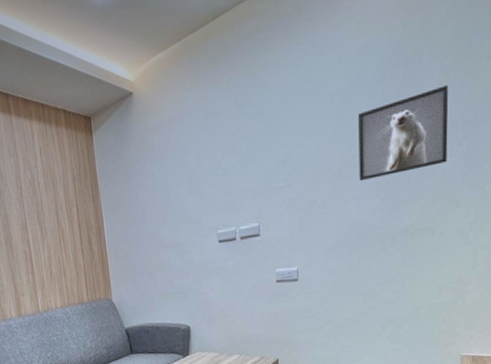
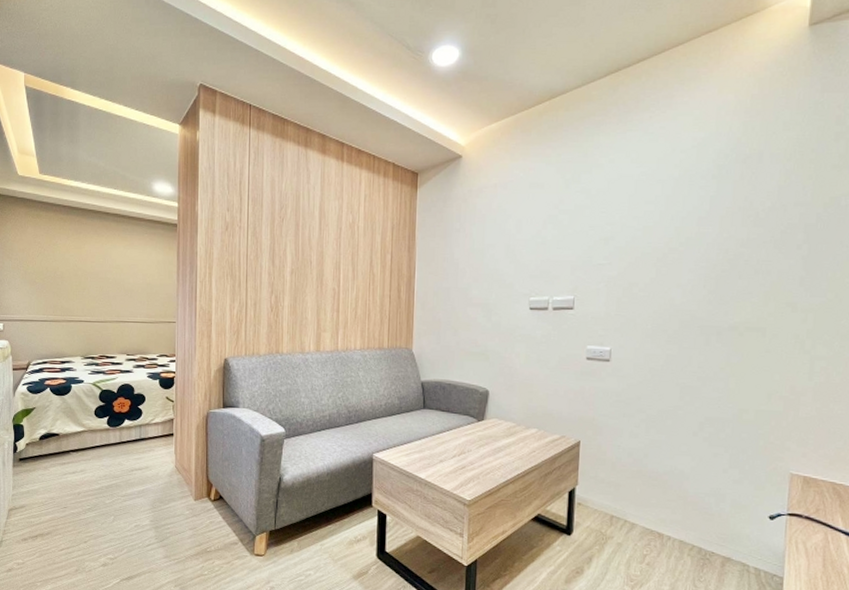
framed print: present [357,85,449,182] -> none [685,187,789,270]

